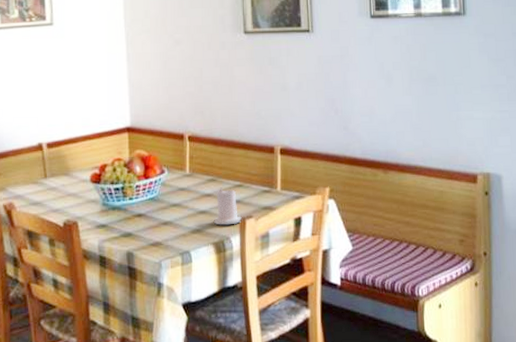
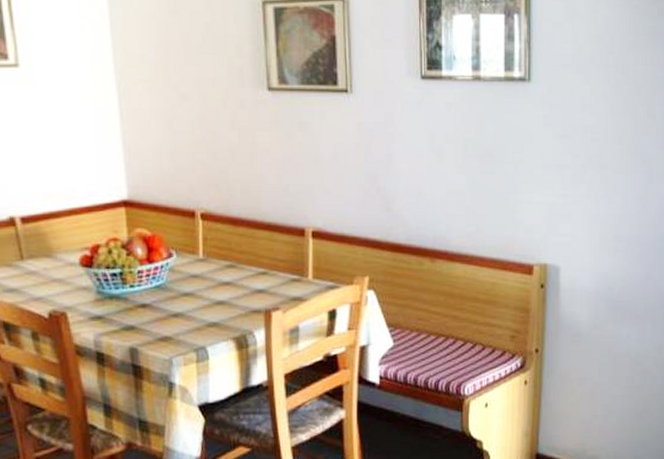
candle: present [214,187,242,225] -> none [234,275,267,318]

